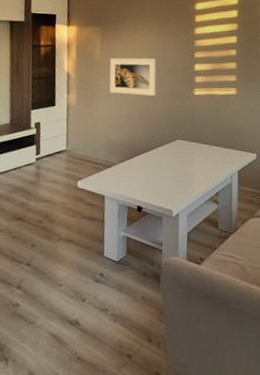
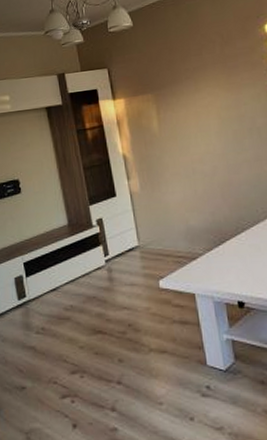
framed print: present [109,57,157,96] -> none [171,119,237,171]

